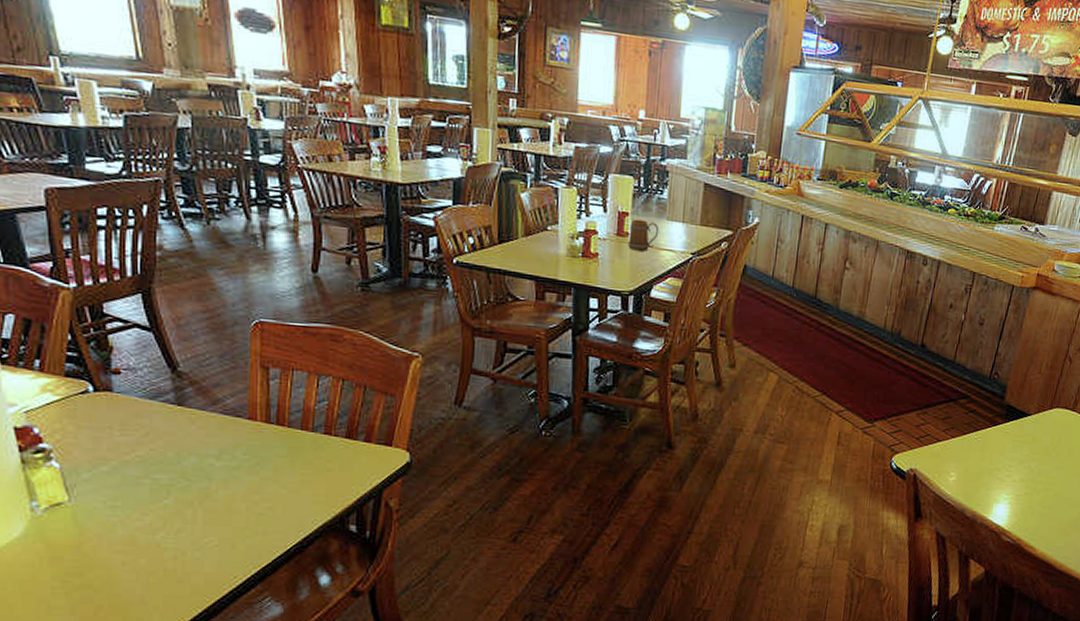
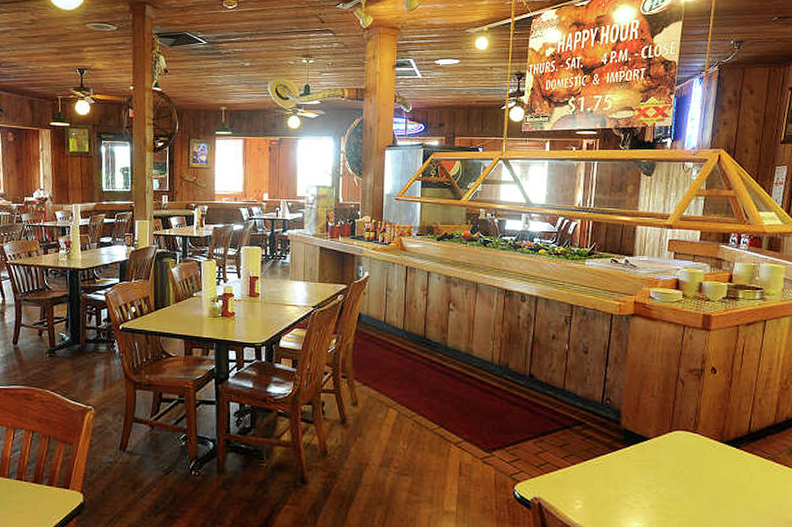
beer mug: present [628,219,659,251] -> none [259,281,284,308]

